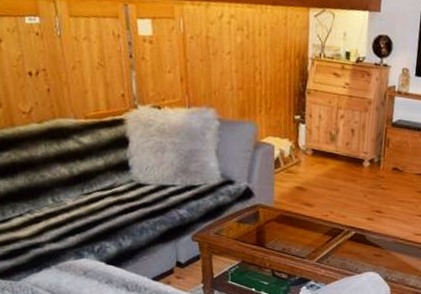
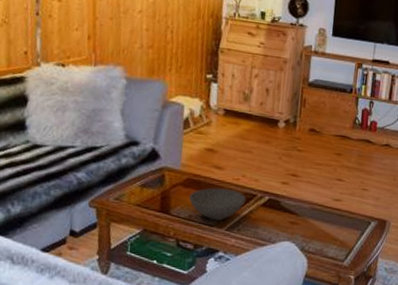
bowl: none [281,222,334,254] -> present [188,187,246,221]

